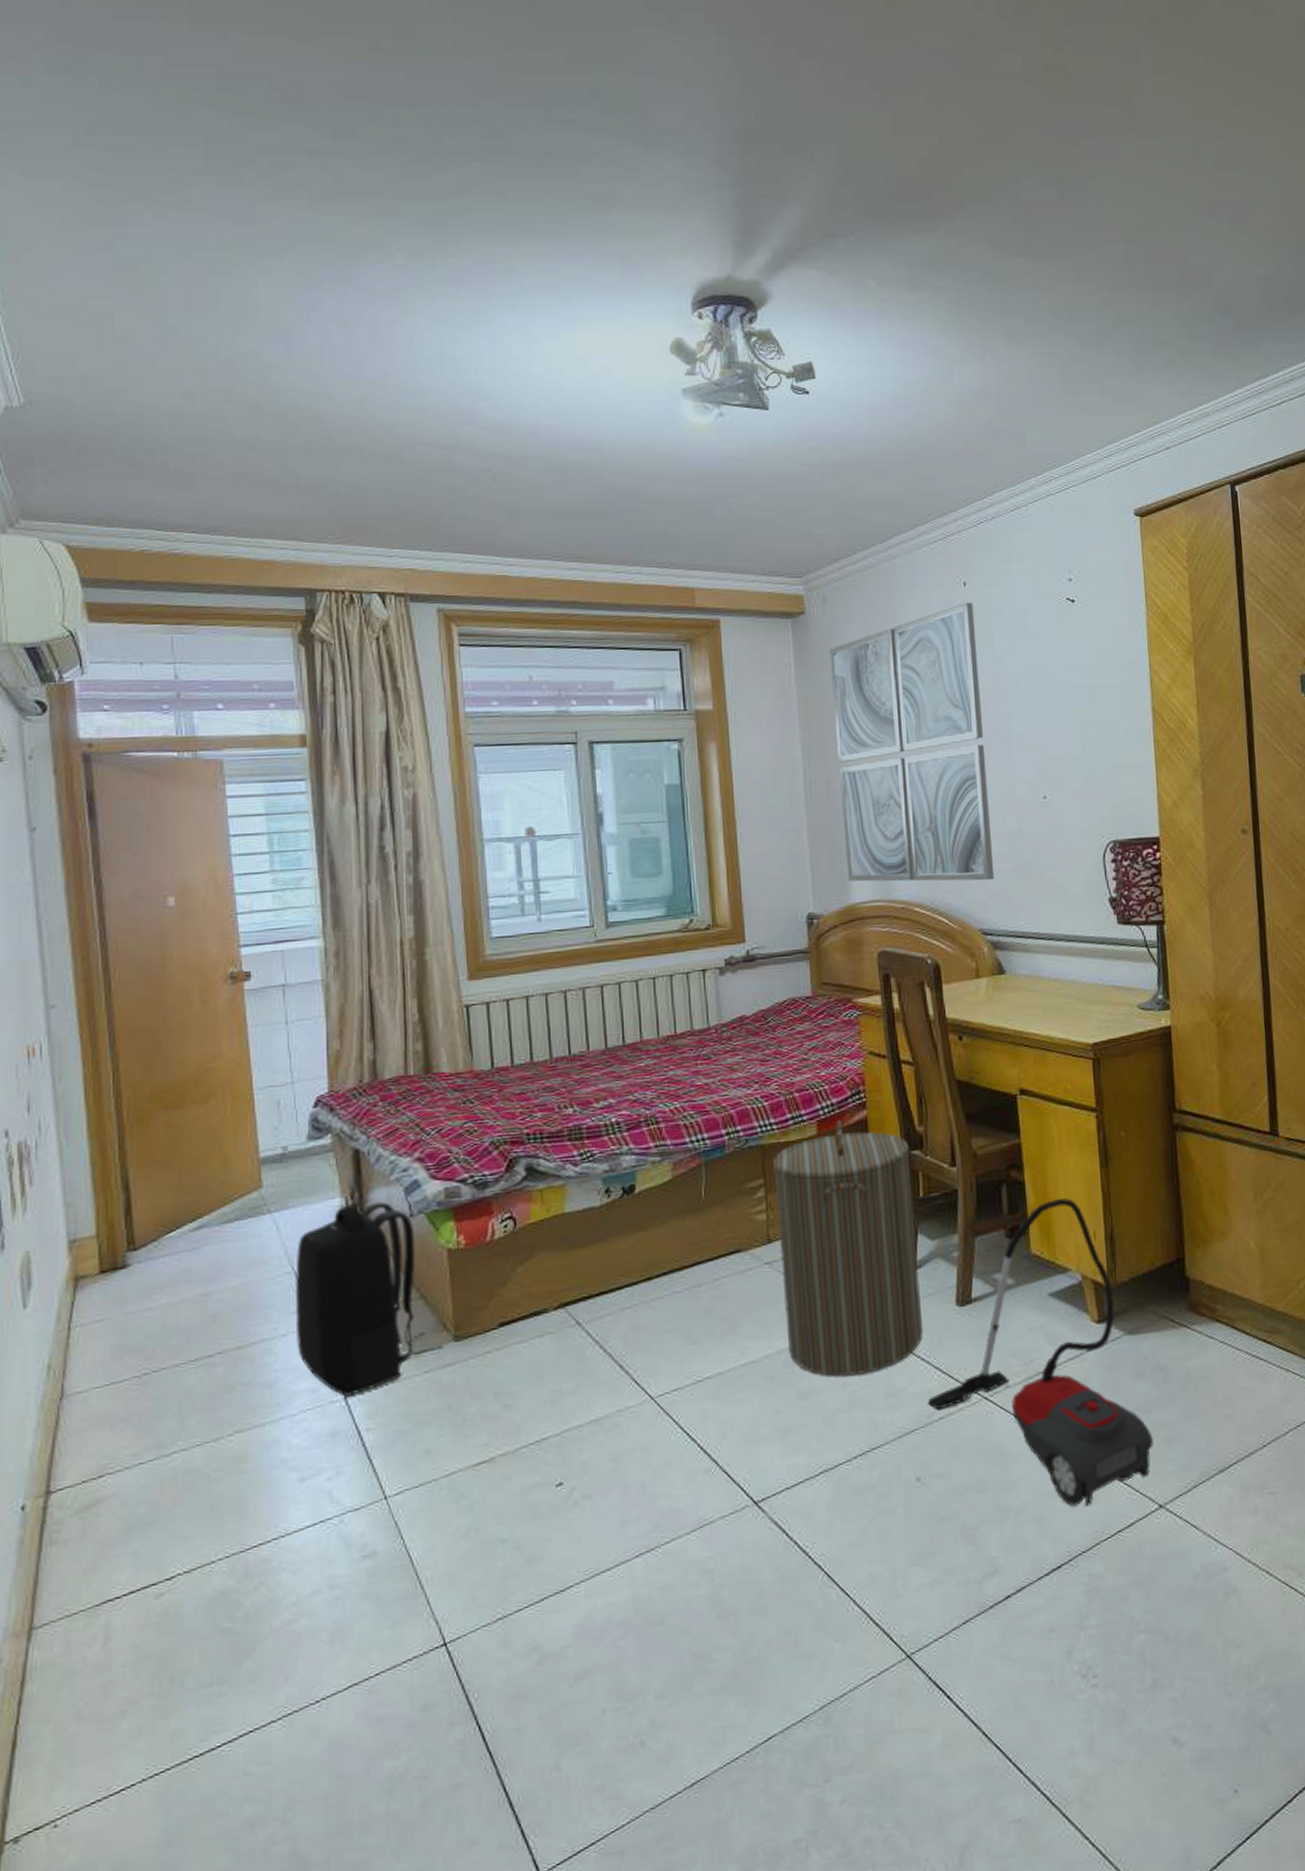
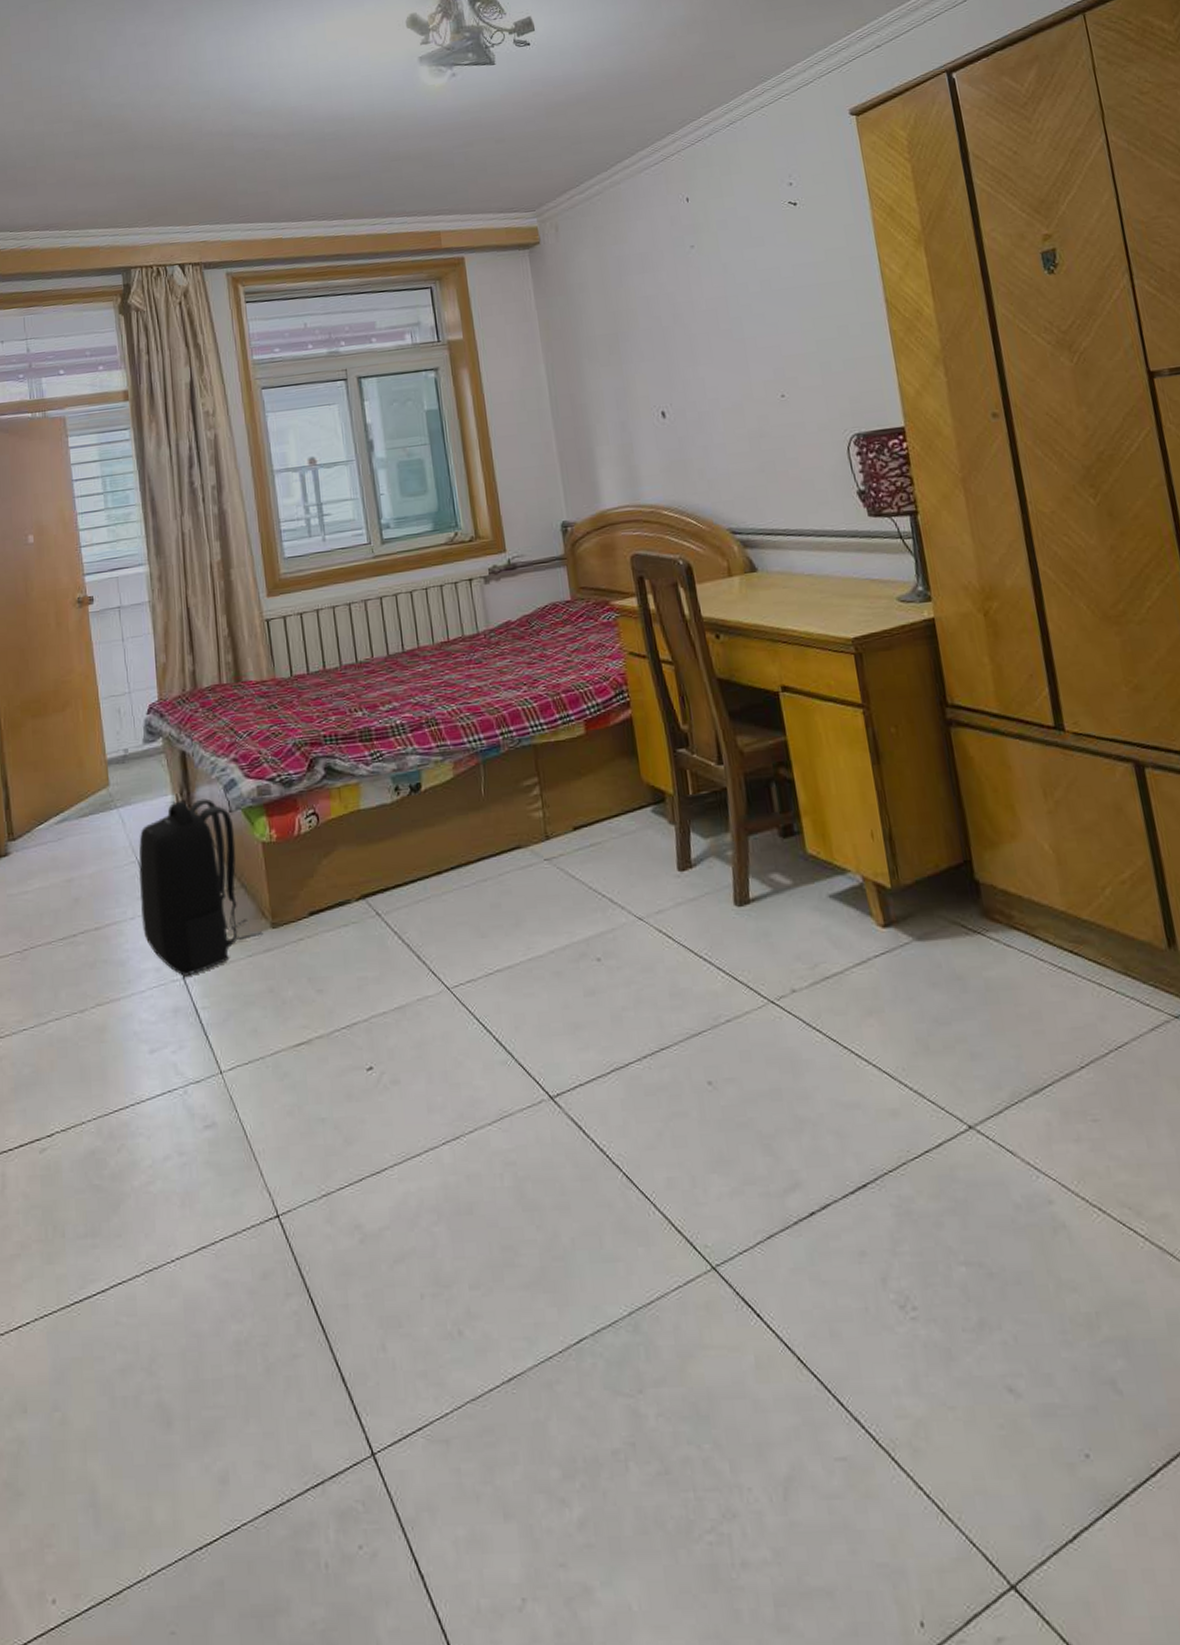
laundry hamper: present [773,1120,924,1377] -> none [546,719,703,974]
wall art: present [829,603,995,882] -> none [564,216,739,489]
vacuum cleaner: present [928,1198,1154,1507] -> none [713,797,956,1122]

